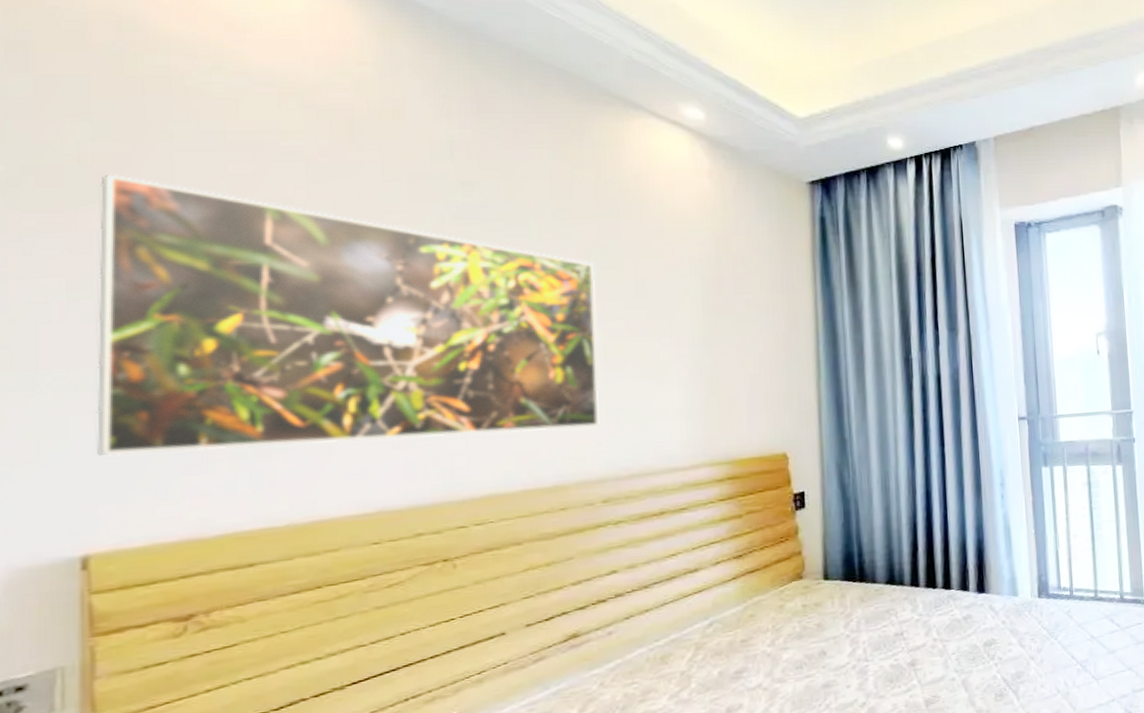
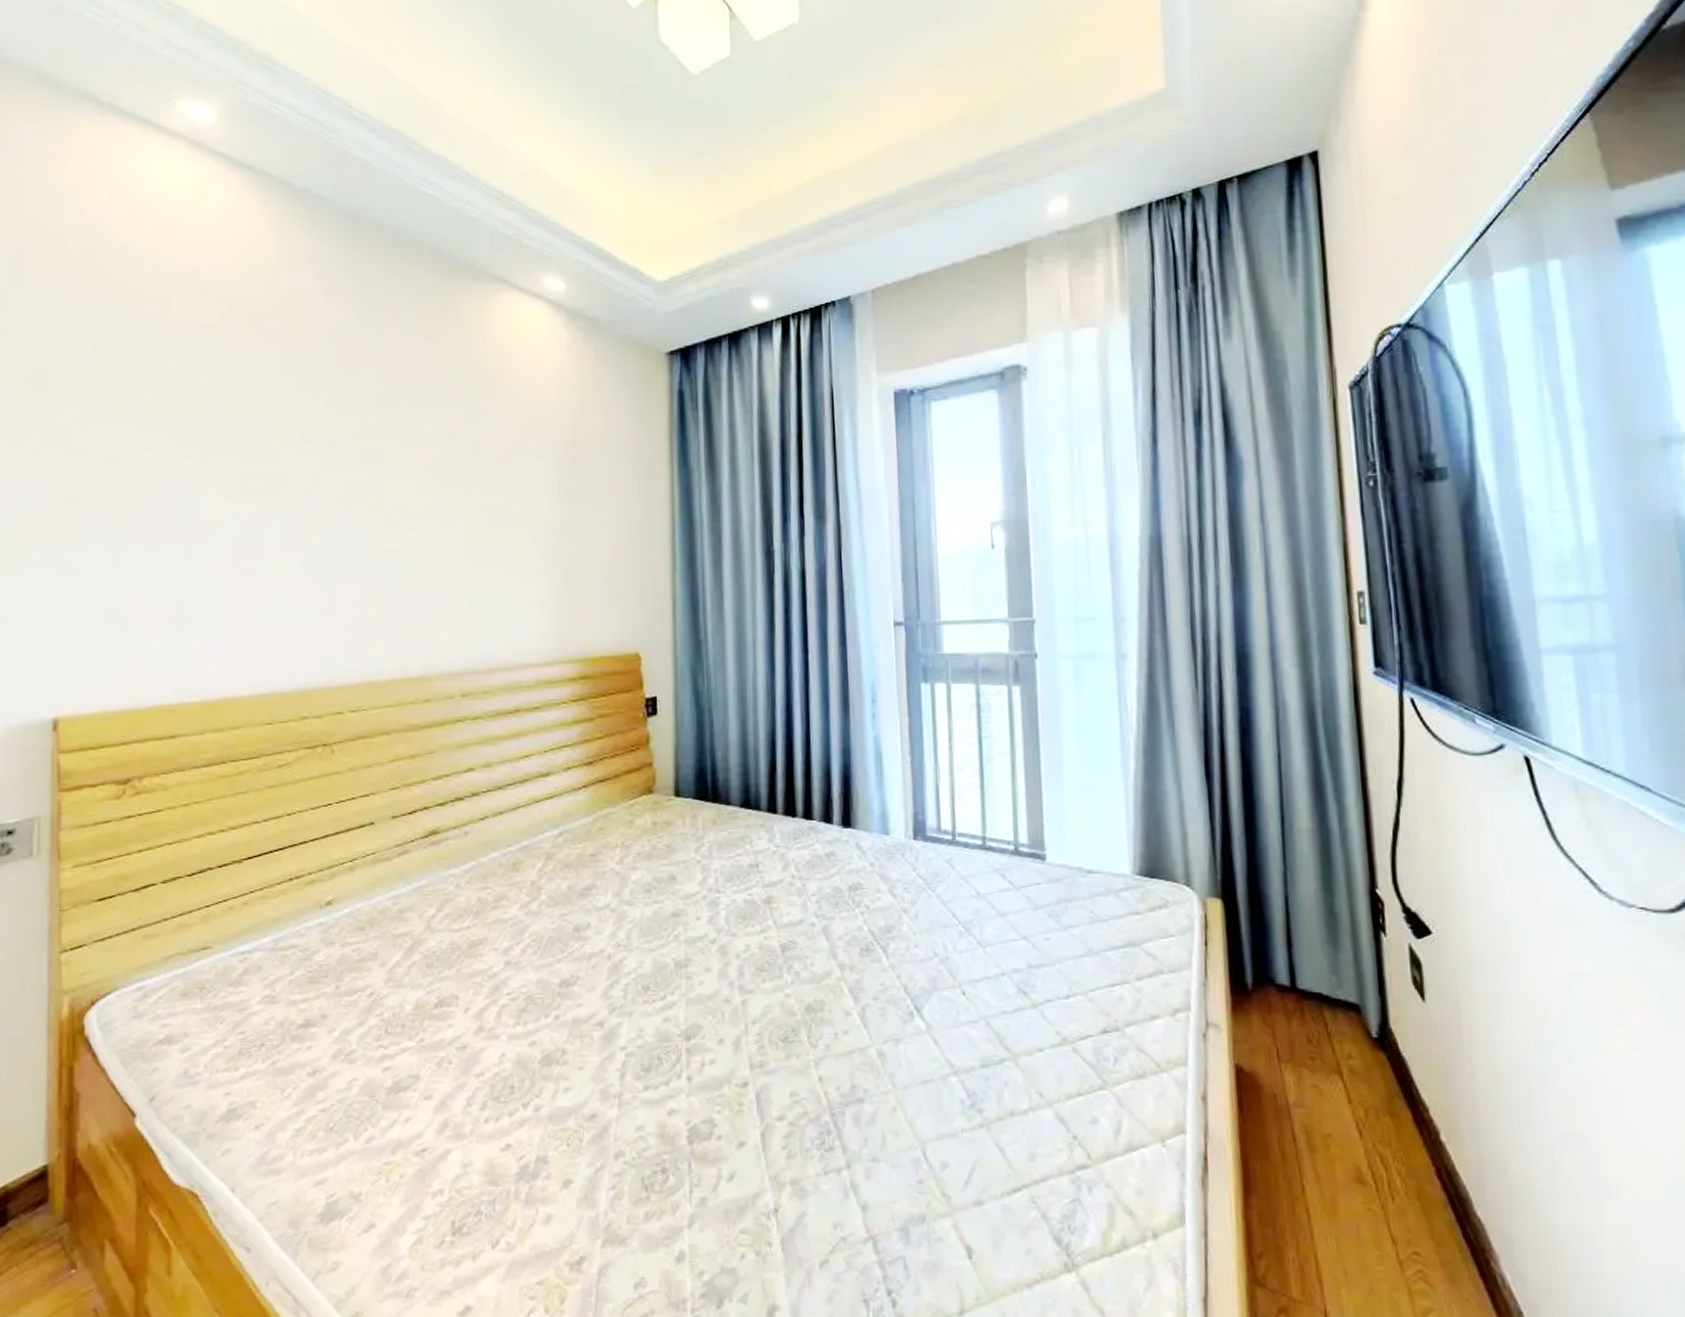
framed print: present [97,174,600,456] -> none [65,372,461,629]

